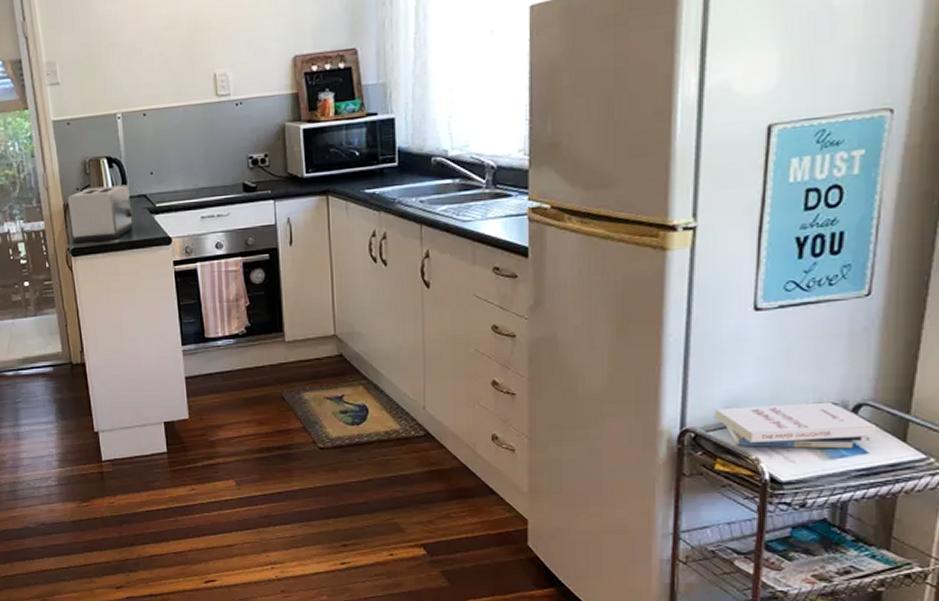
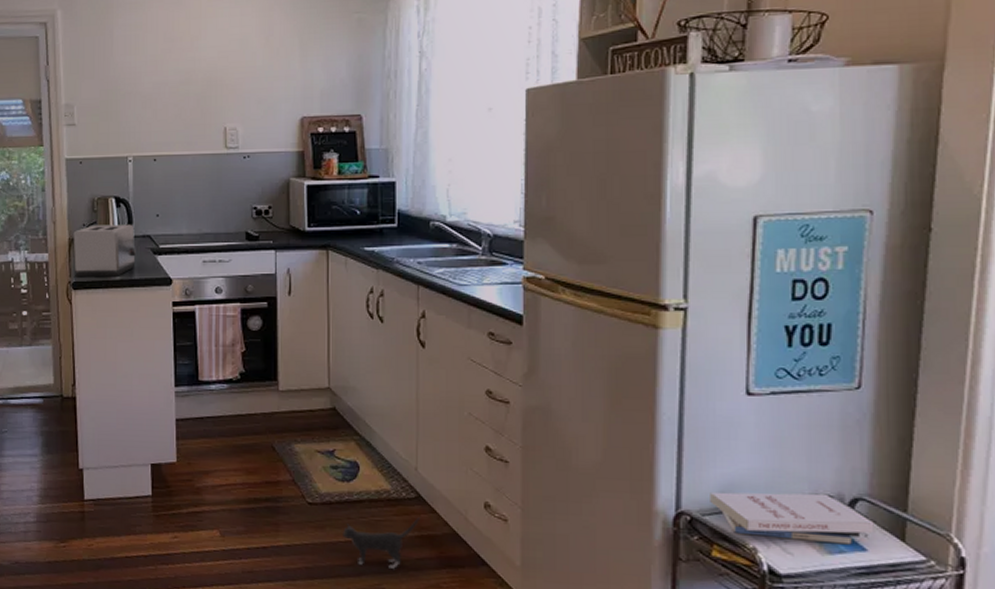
cat: none [355,454,430,504] -> present [343,517,421,569]

